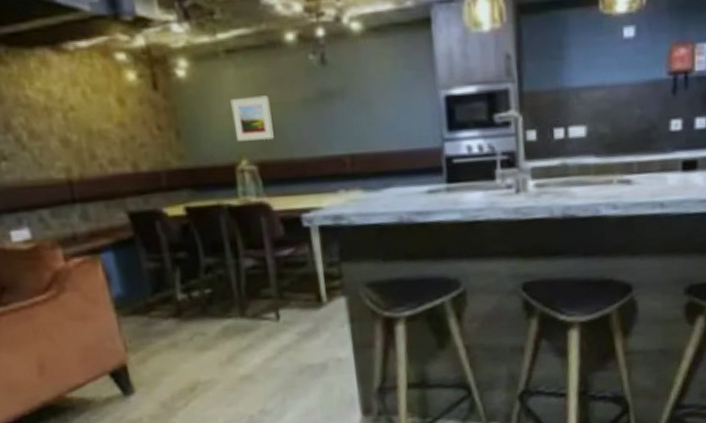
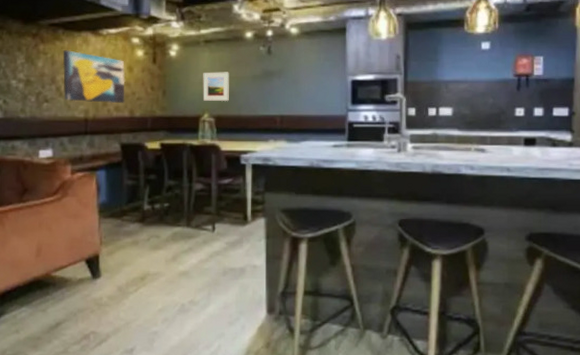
wall art: none [12,77,123,156] -> present [62,49,126,104]

